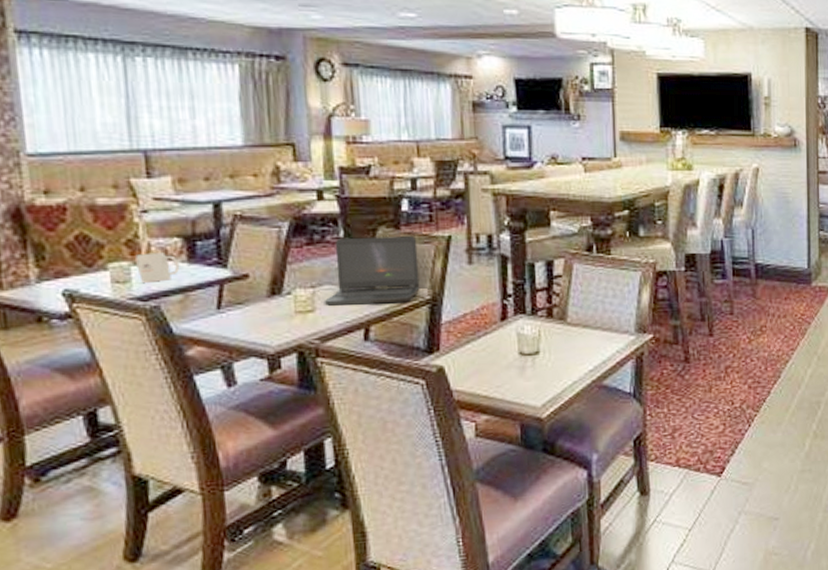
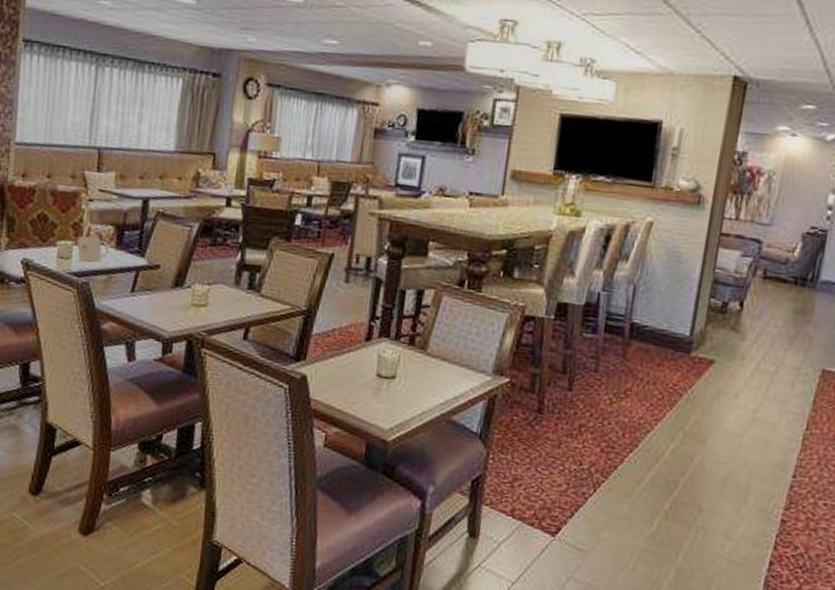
laptop computer: present [325,236,420,307] -> none [217,243,304,311]

